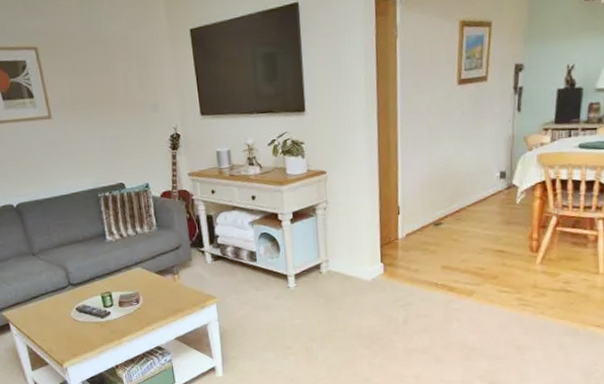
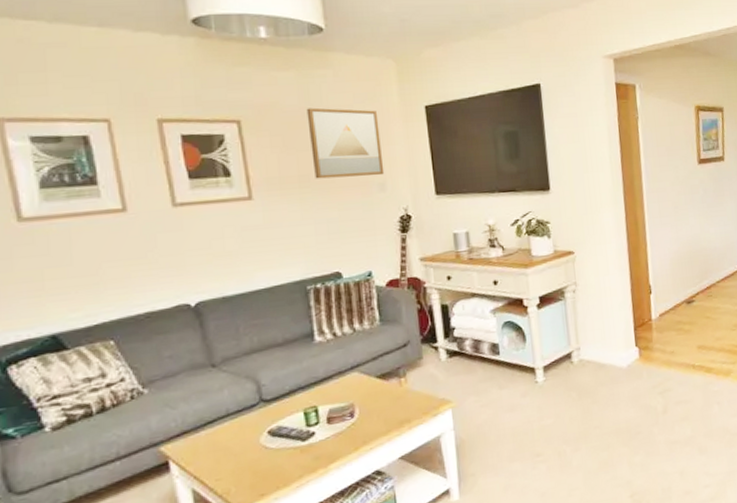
wall art: none [89,34,156,101] -> present [306,107,385,179]

